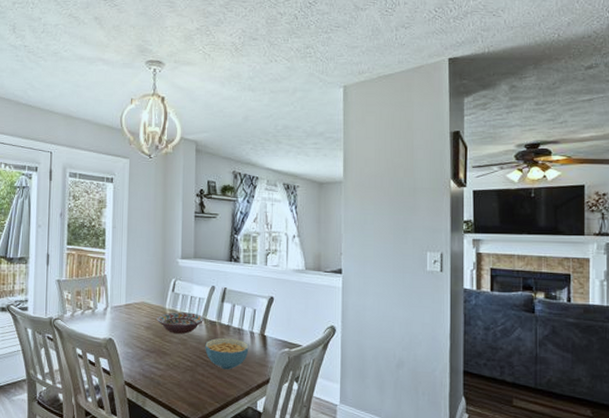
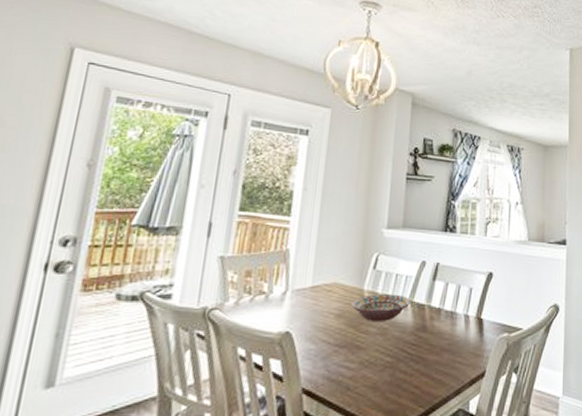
cereal bowl: present [205,337,249,370] -> none [410,323,463,364]

